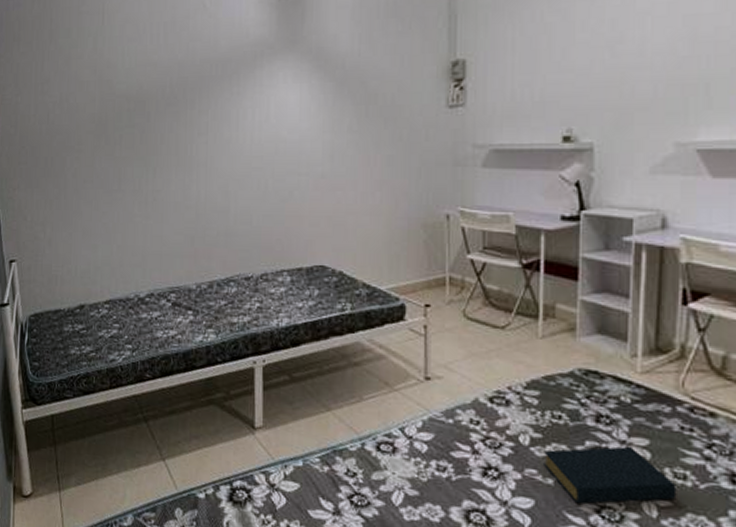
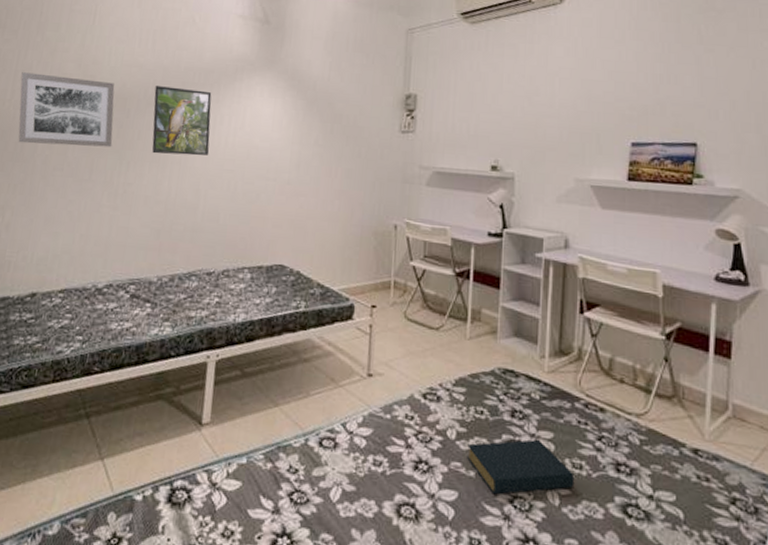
wall art: none [41,84,137,158] -> present [18,72,115,148]
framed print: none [172,83,235,157] -> present [152,86,212,156]

